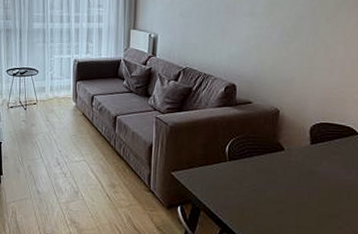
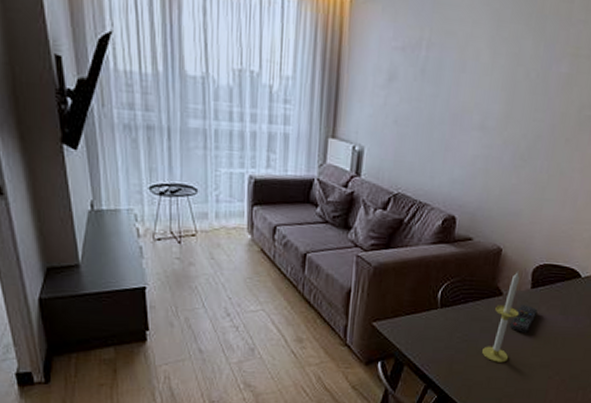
candle: none [271,130,302,212] -> present [482,272,520,363]
remote control: none [294,159,320,186] -> present [509,305,538,334]

